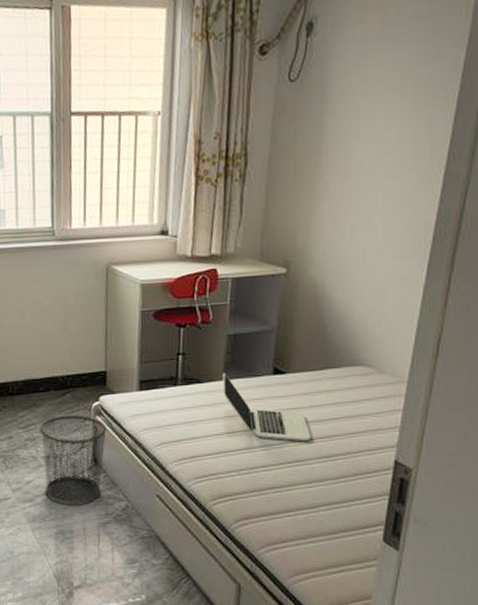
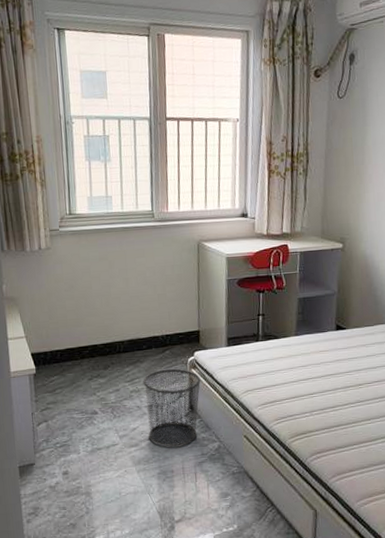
laptop: present [222,373,311,442] -> none [295,329,368,386]

